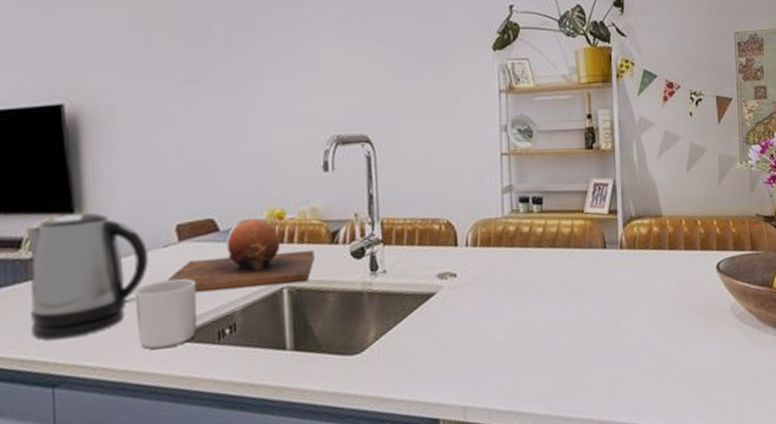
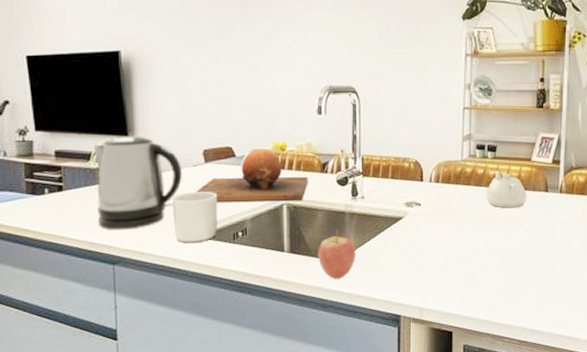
fruit: none [330,314,379,380] -> present [318,229,356,279]
teapot: none [533,226,583,272] -> present [485,170,527,208]

